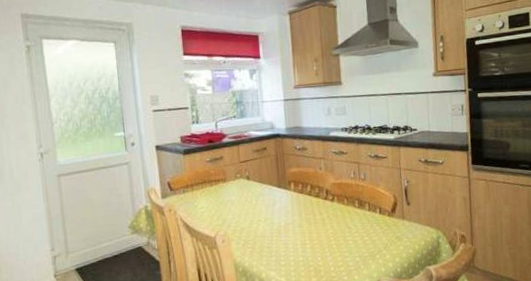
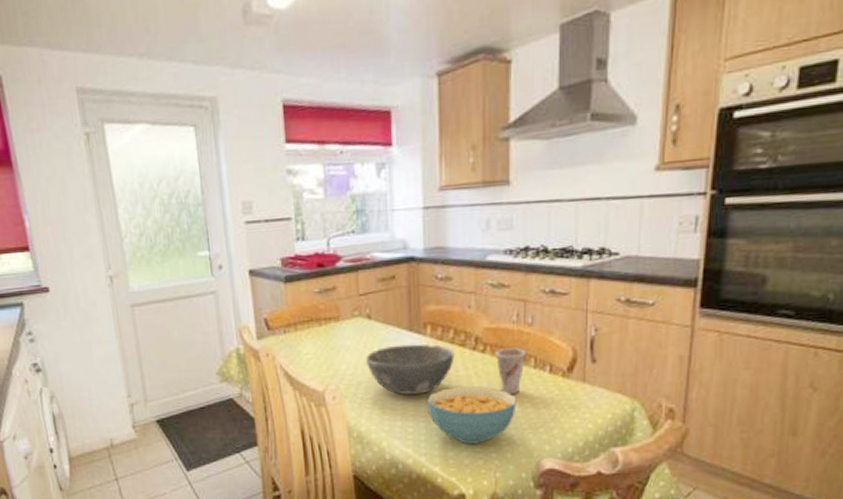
bowl: none [247,197,312,236] -> present [366,344,455,395]
cereal bowl: none [293,226,359,271] -> present [426,386,517,445]
cup: none [340,196,362,232] -> present [494,347,526,395]

